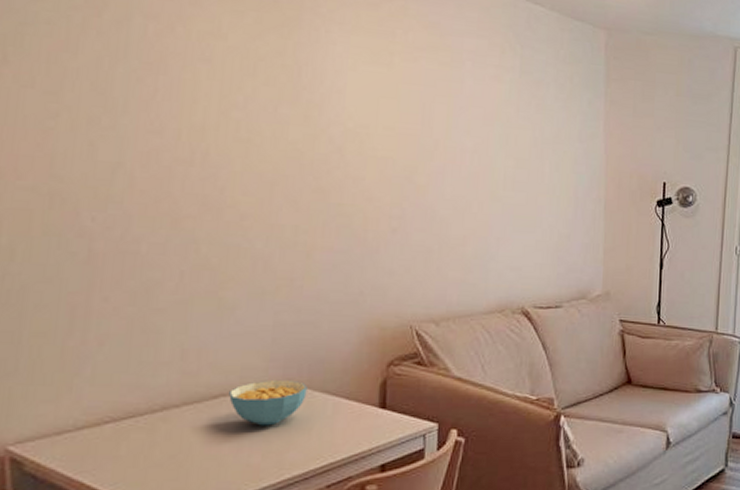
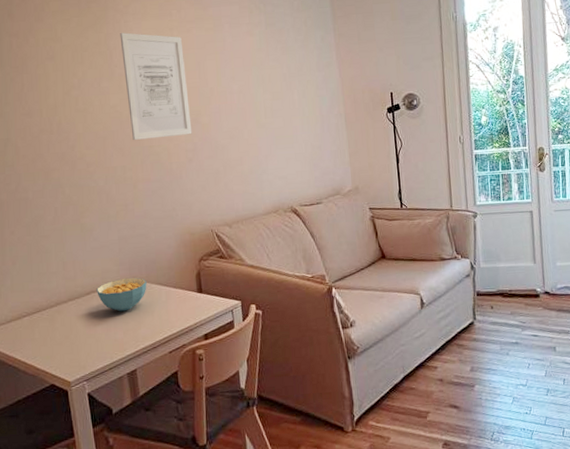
wall art: none [314,45,405,197] -> present [120,32,192,140]

